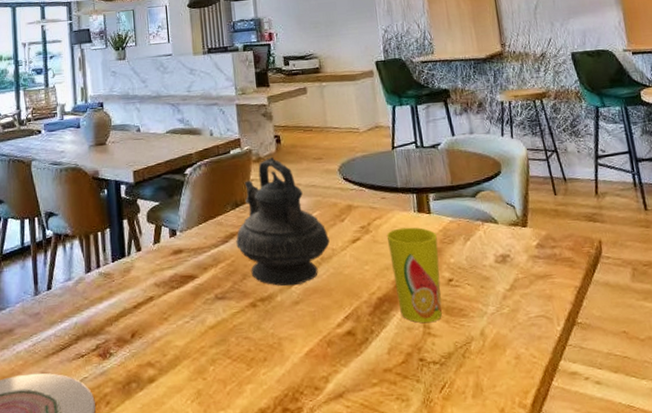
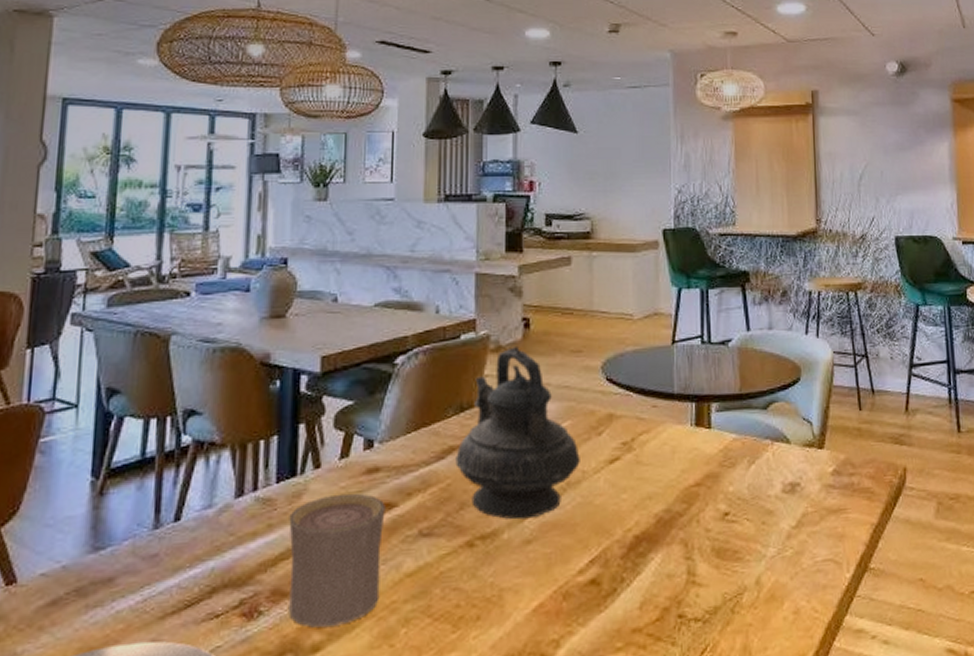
cup: none [123,269,192,365] -> present [289,493,386,628]
cup: present [386,227,442,323] -> none [653,445,716,569]

